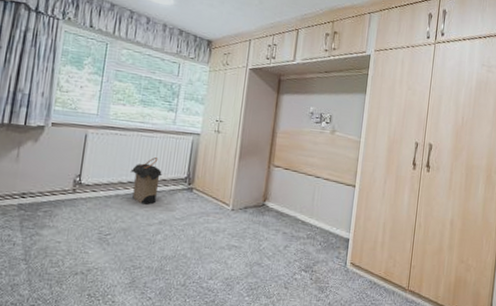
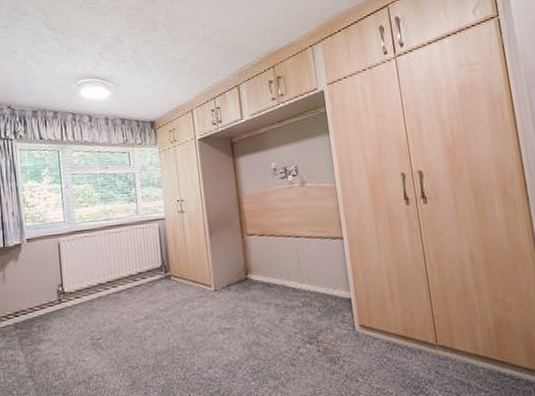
laundry hamper: present [130,157,162,205] -> none [106,252,137,302]

